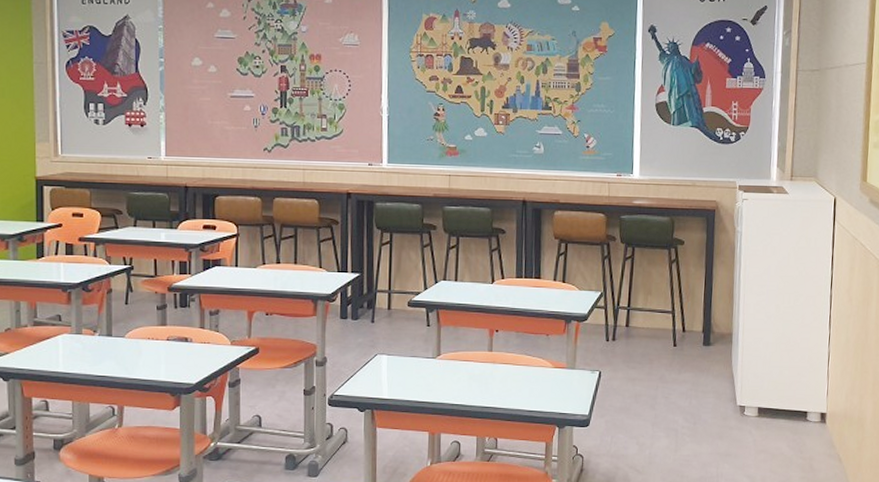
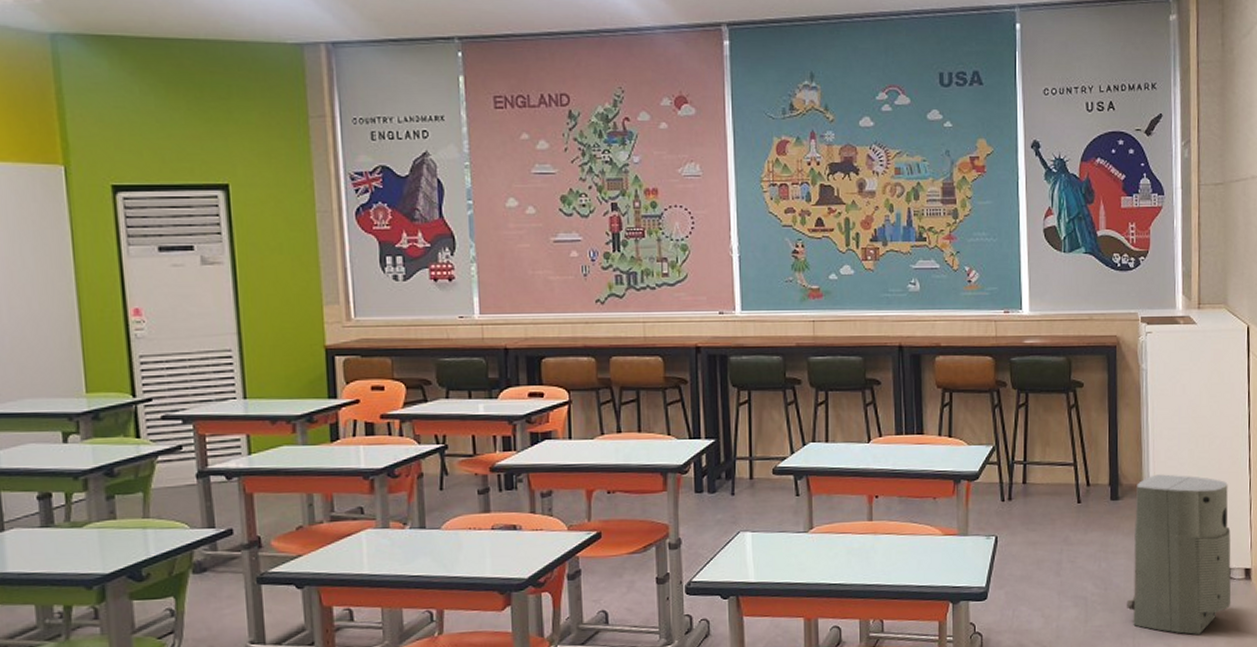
air purifier: none [713,325,810,468] -> present [1127,474,1231,635]

